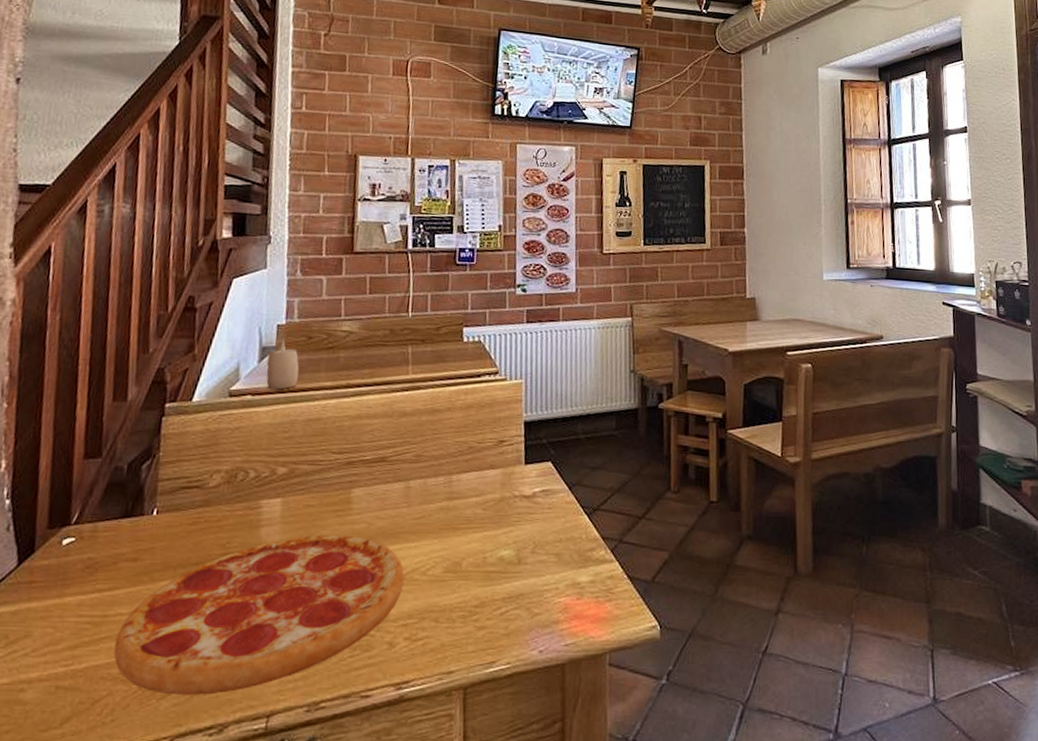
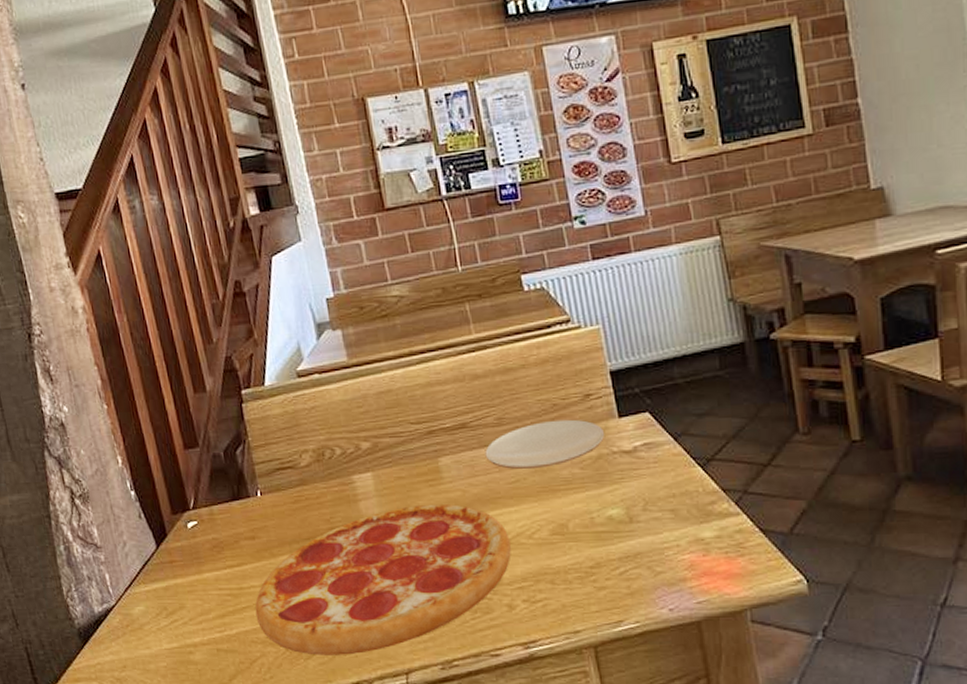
candle: present [266,336,299,390] -> none [324,310,360,366]
plate: none [397,461,511,507] -> present [485,419,605,470]

